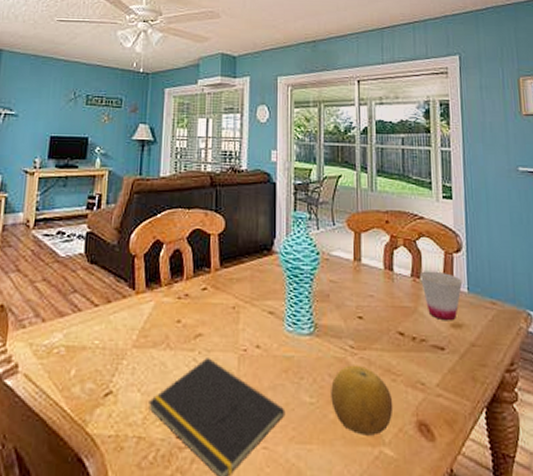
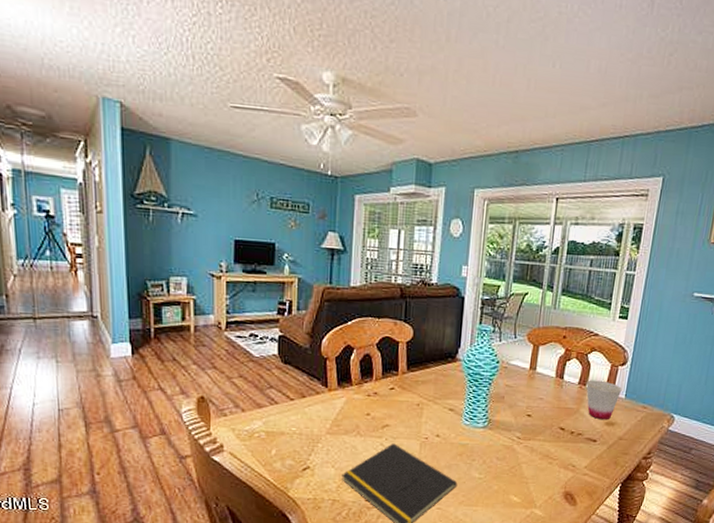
fruit: present [331,365,393,436] -> none [496,451,547,501]

